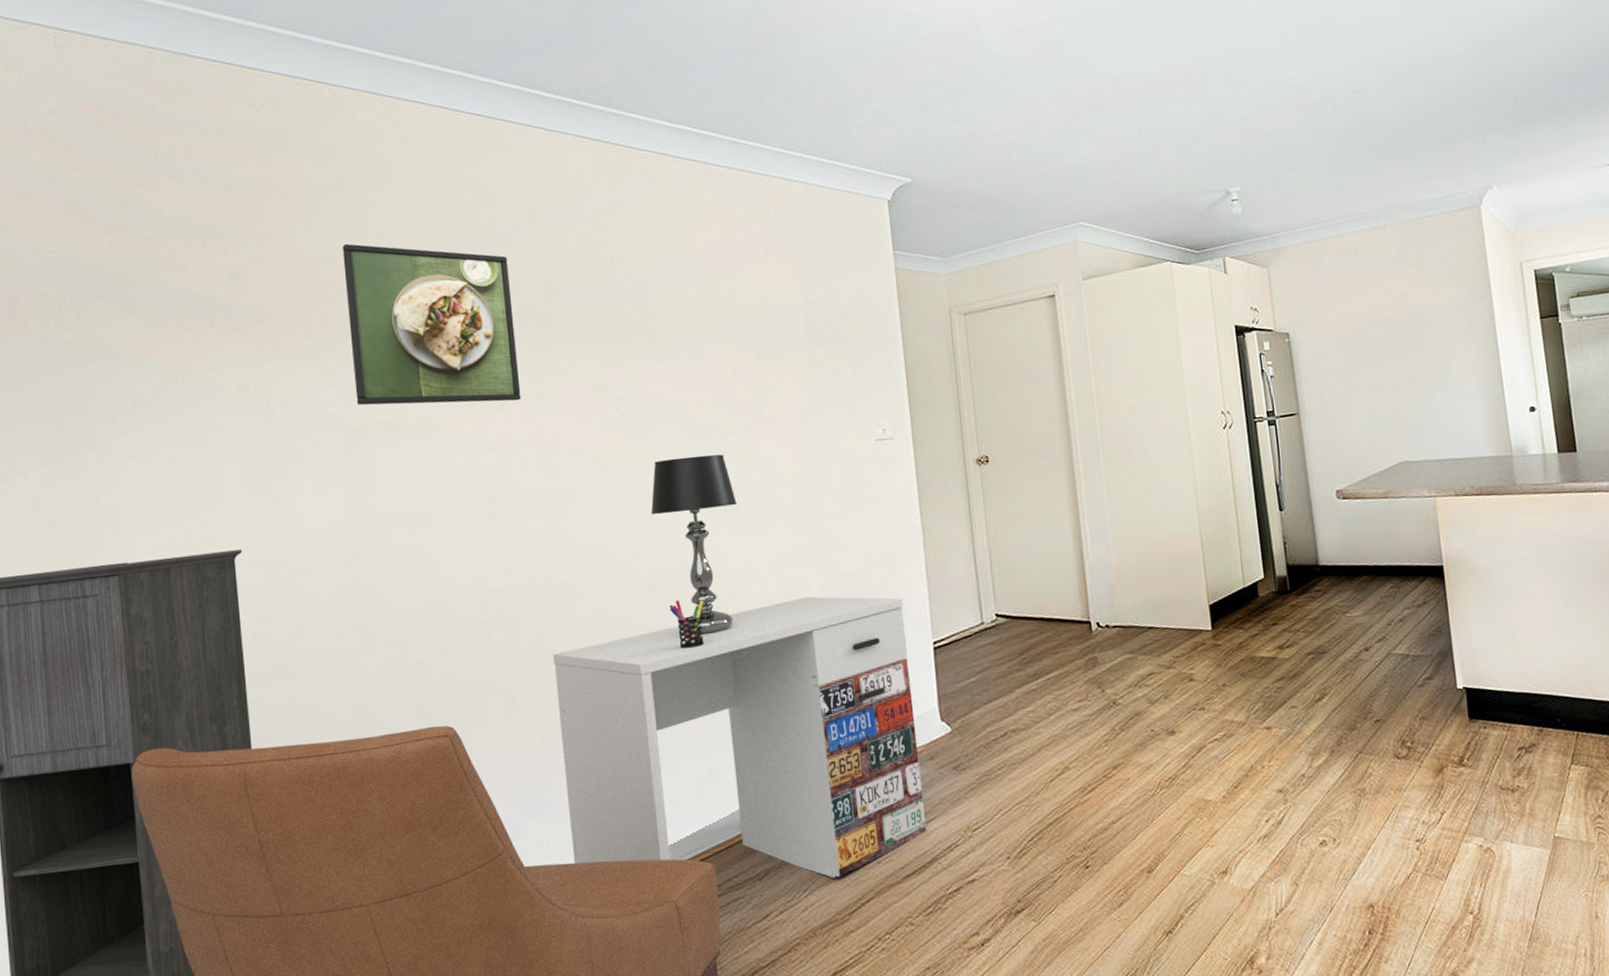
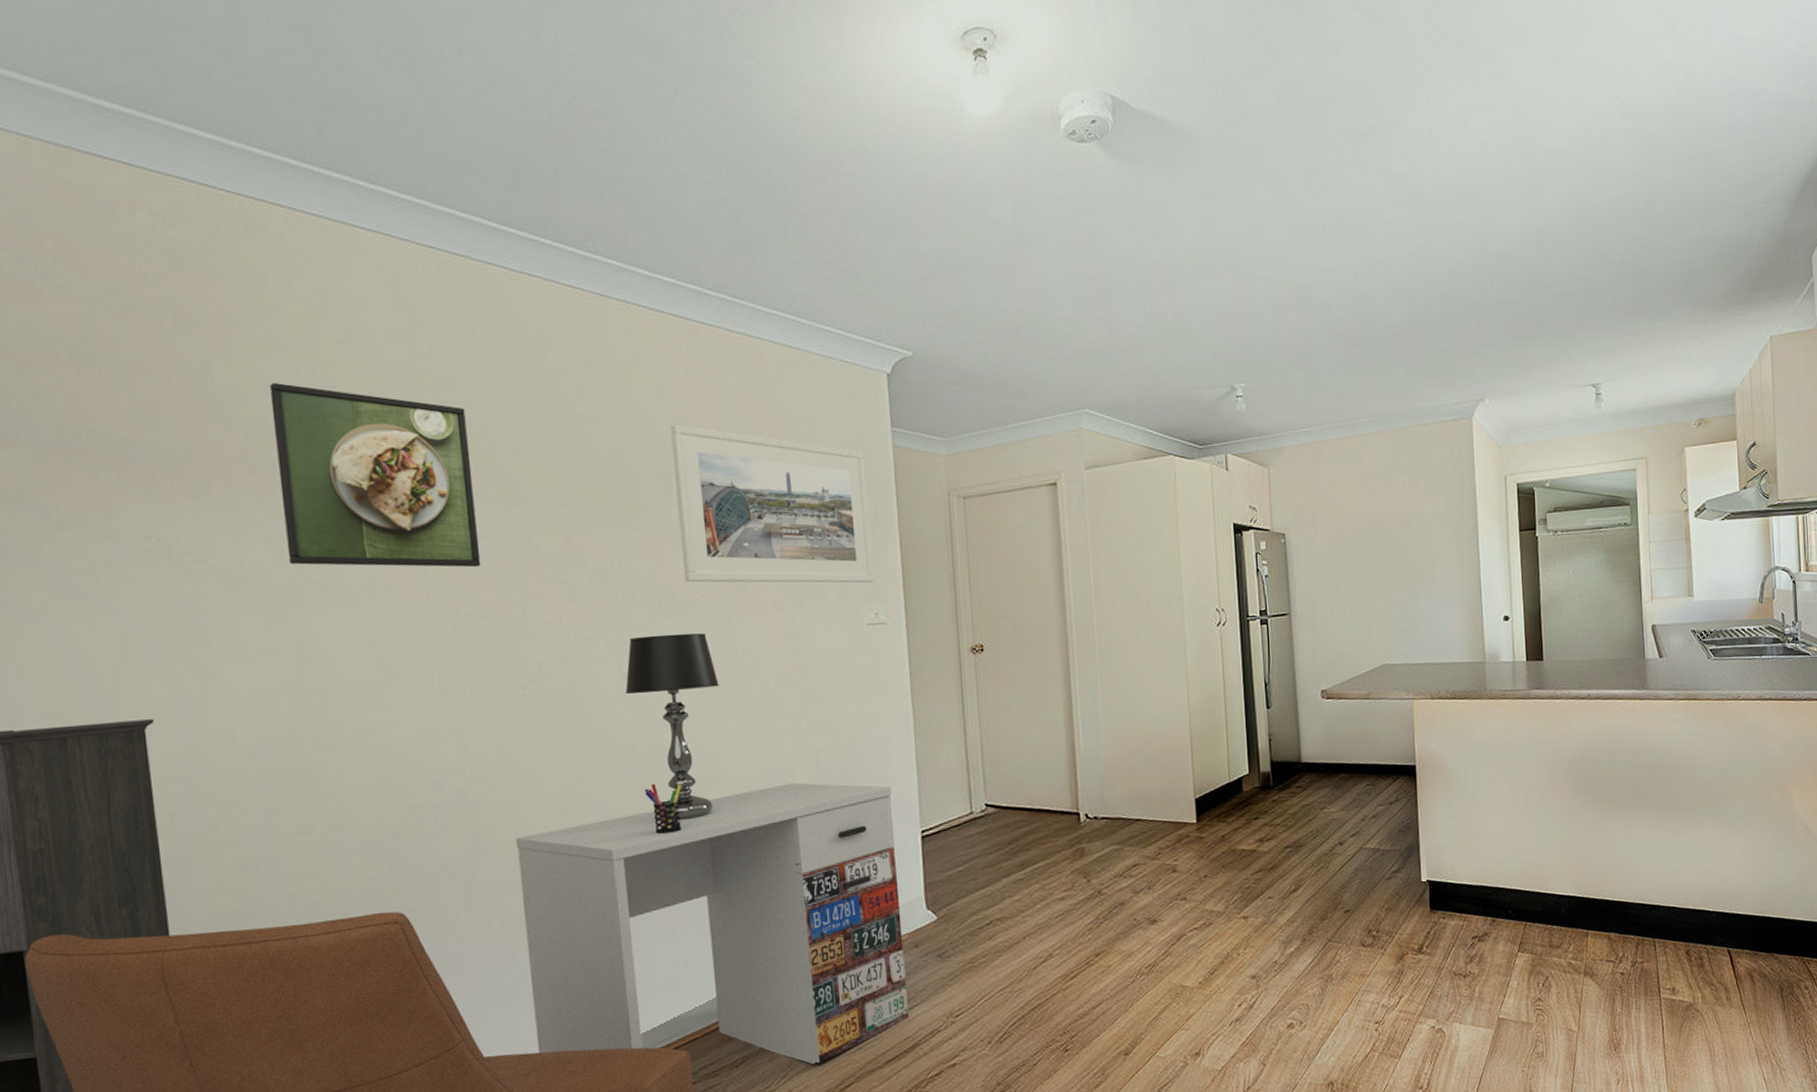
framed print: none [688,259,882,407] -> present [670,424,875,583]

